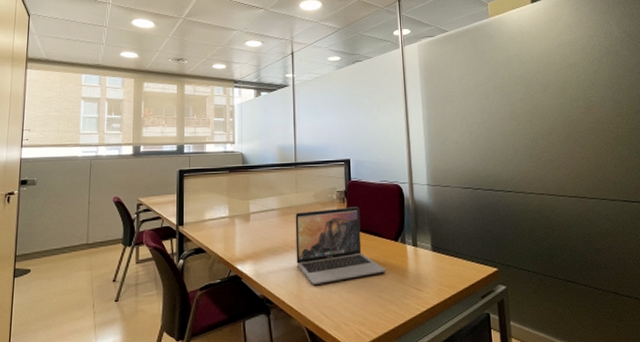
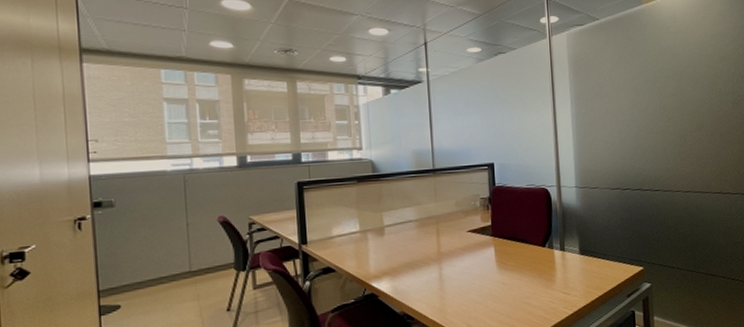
laptop: present [295,206,385,284] -> none [435,213,533,297]

